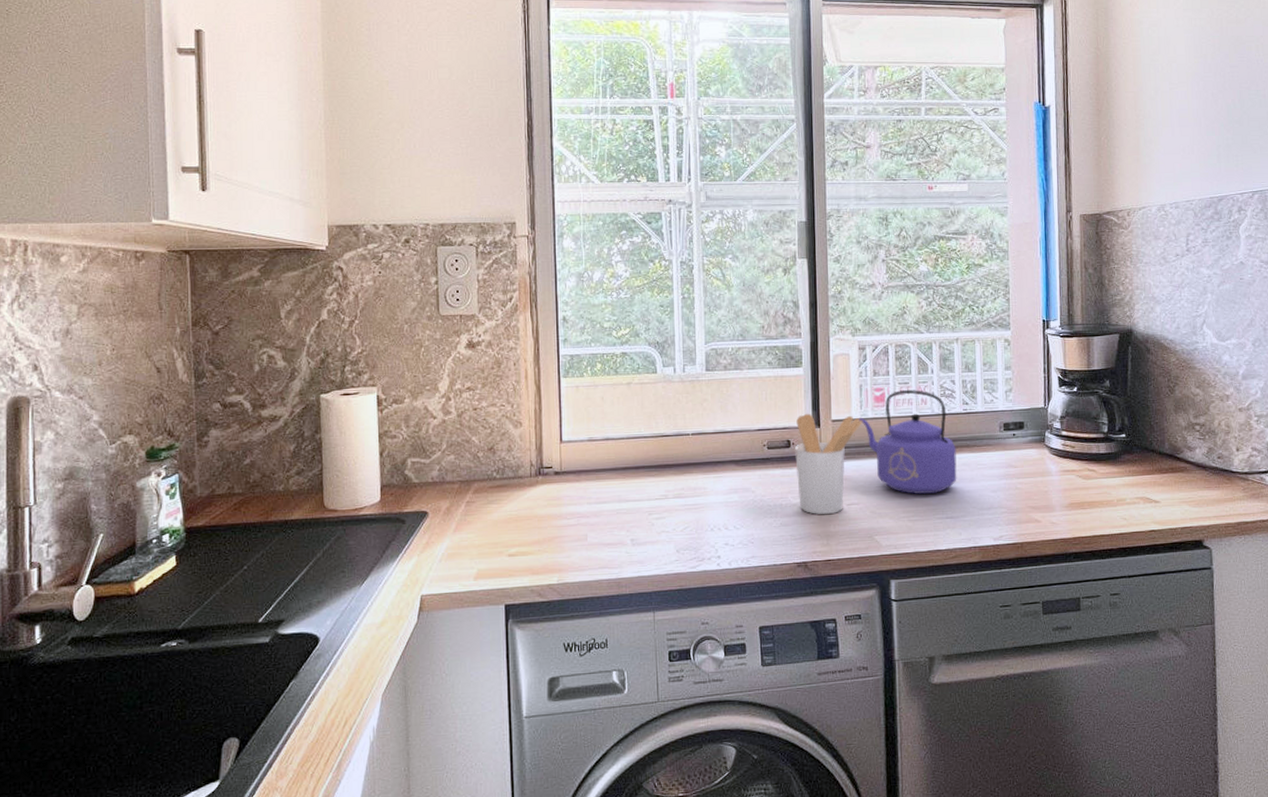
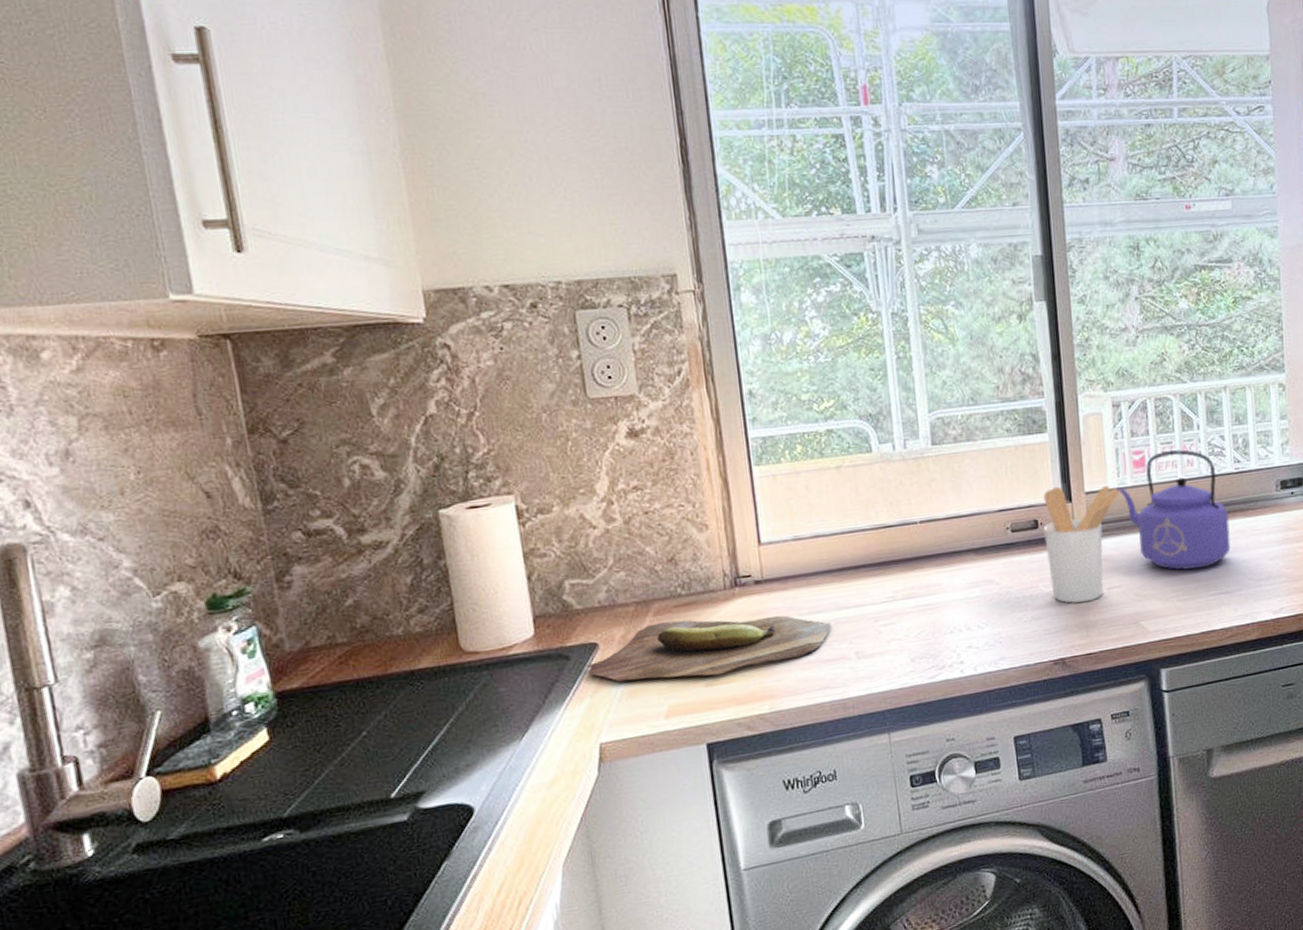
cutting board: none [417,499,613,548] -> present [586,615,831,682]

